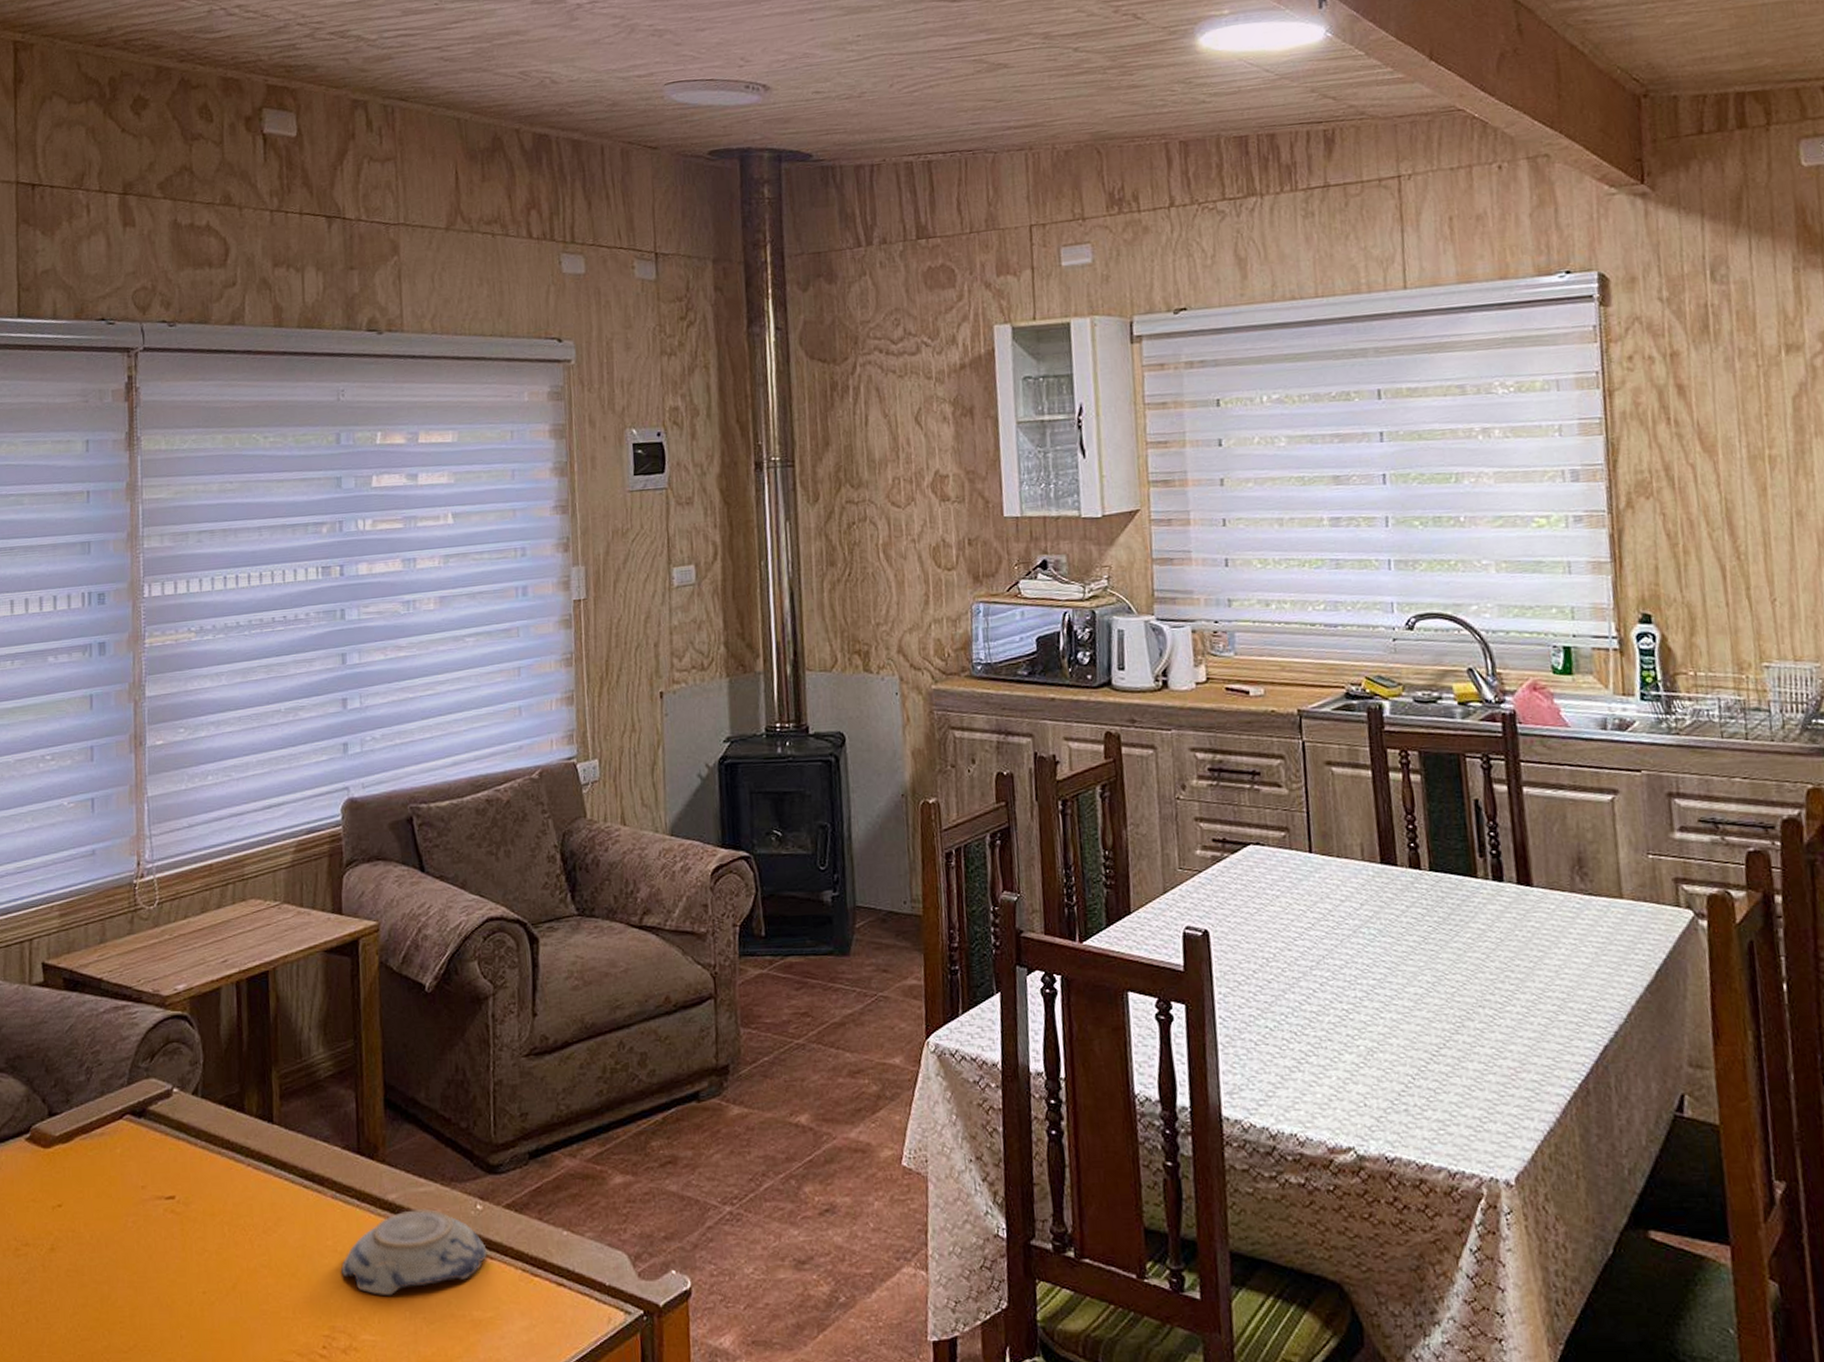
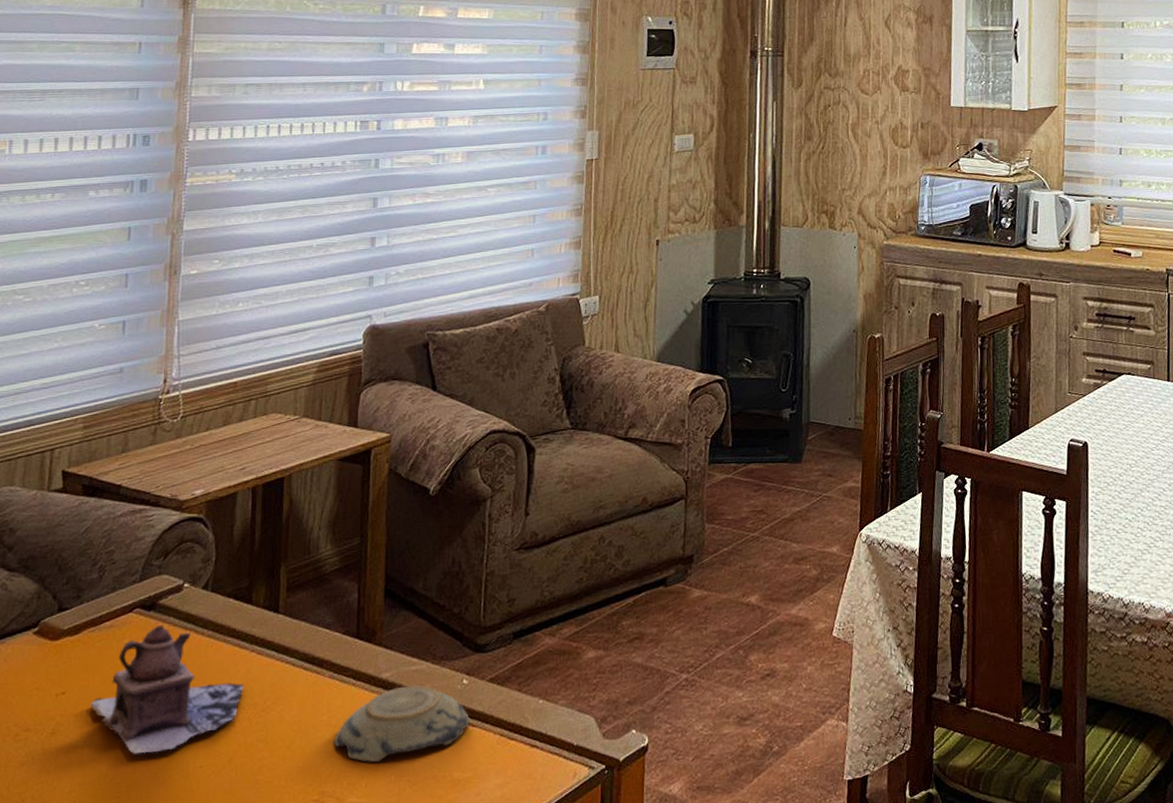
teapot: none [87,1133,243,1276] -> present [91,624,244,755]

